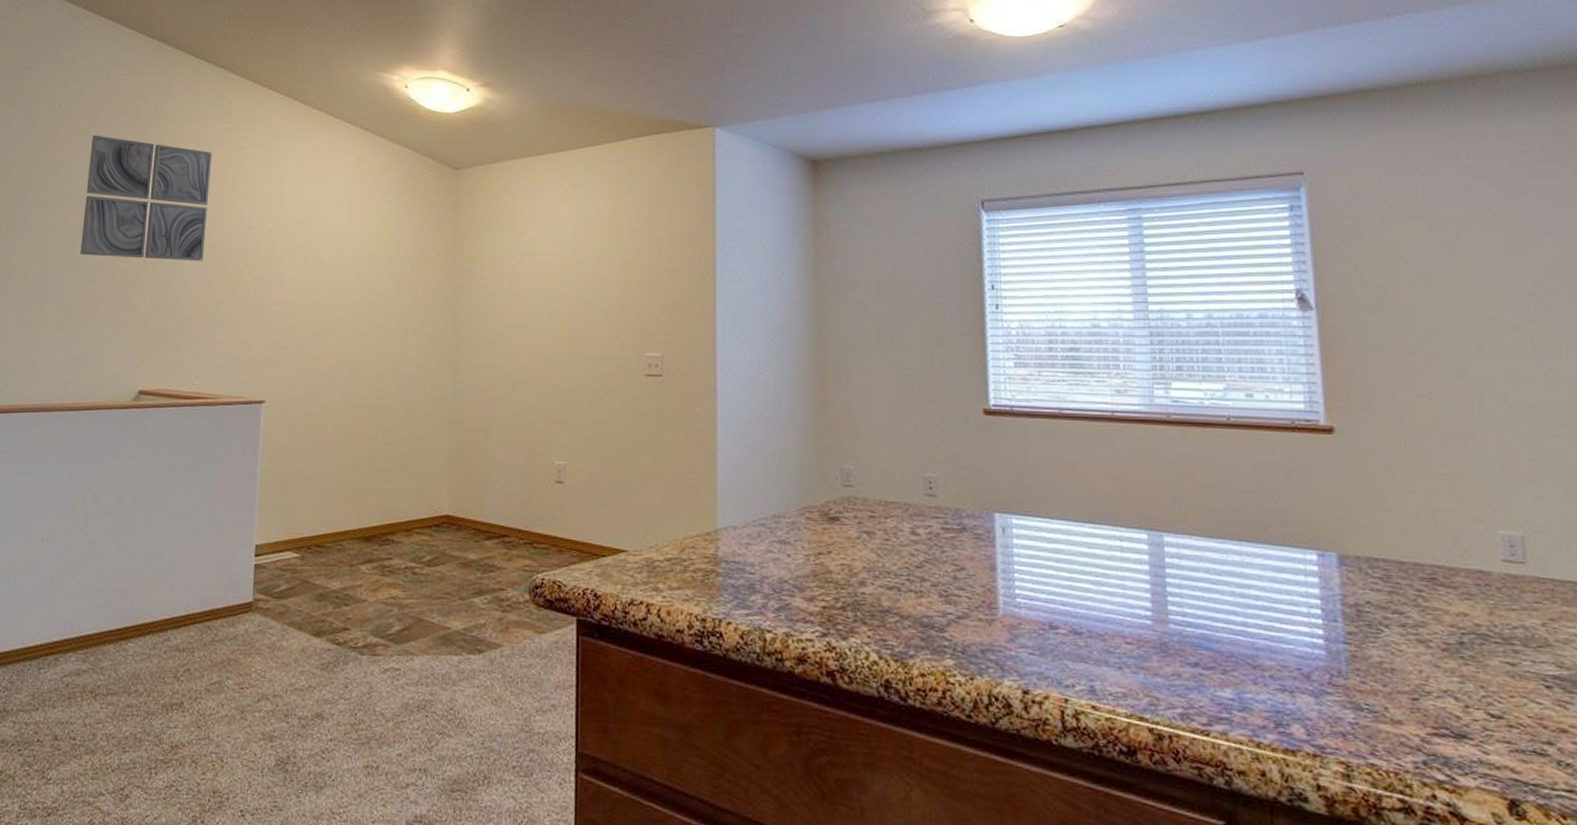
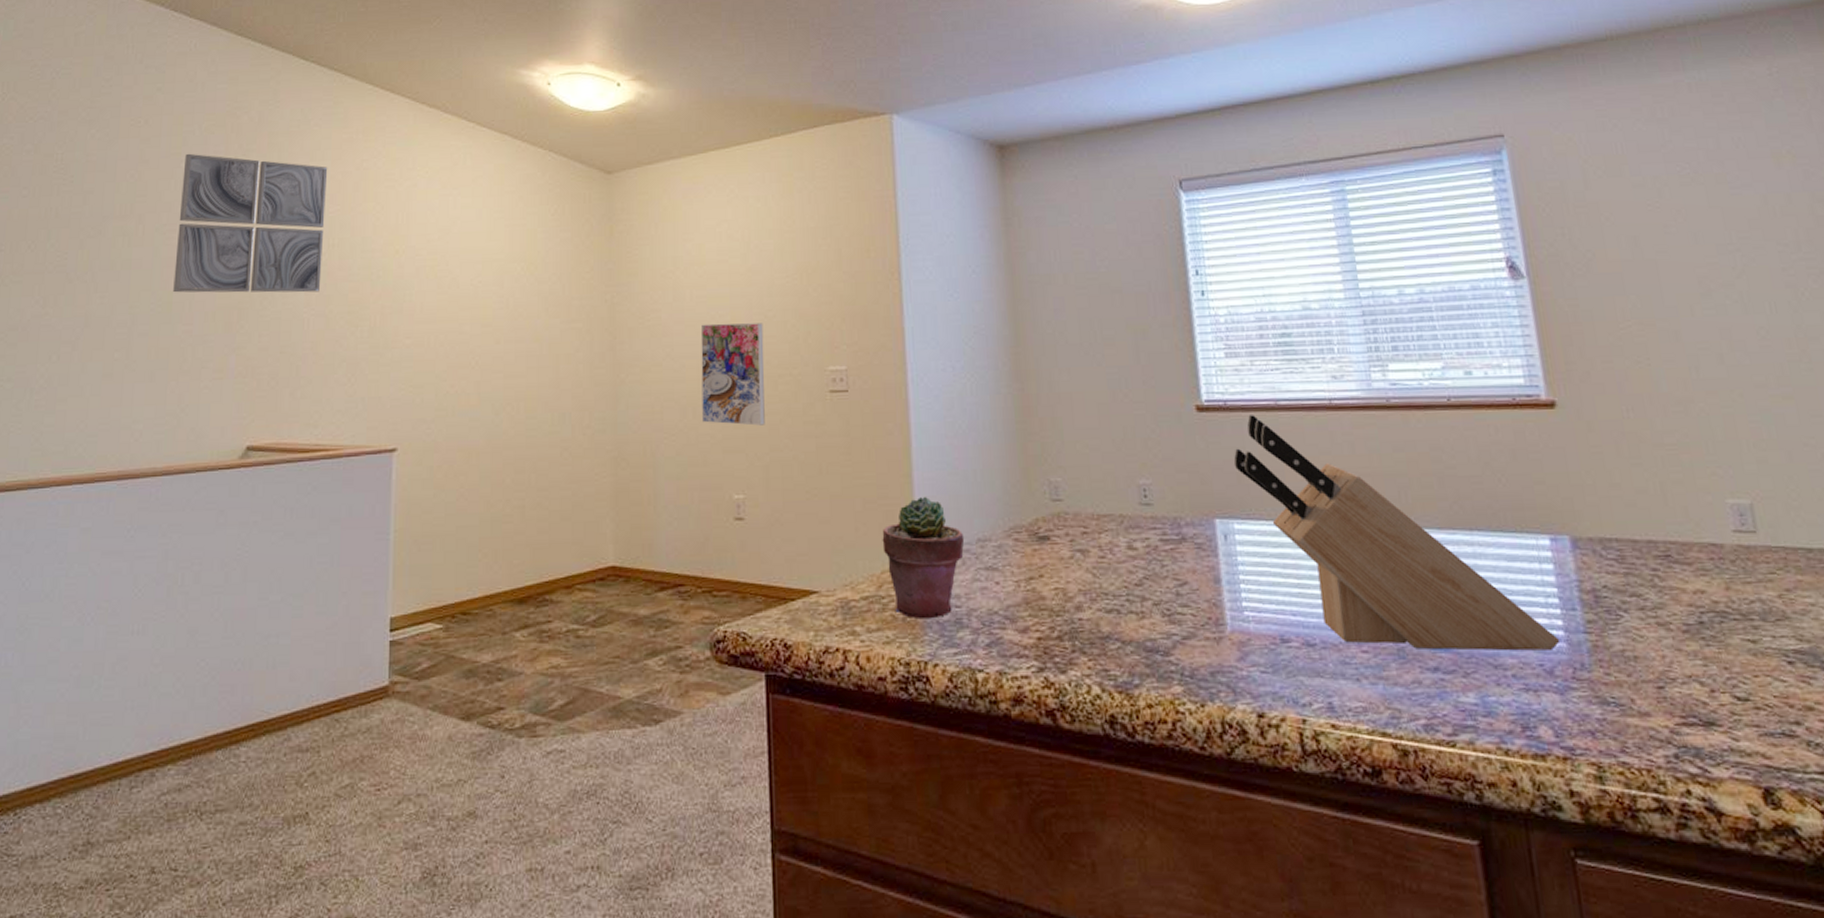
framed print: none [531,308,588,401] -> present [700,323,765,426]
potted succulent: none [686,475,761,583] -> present [882,497,965,620]
knife block: none [1016,421,1320,656] -> present [1233,415,1560,651]

